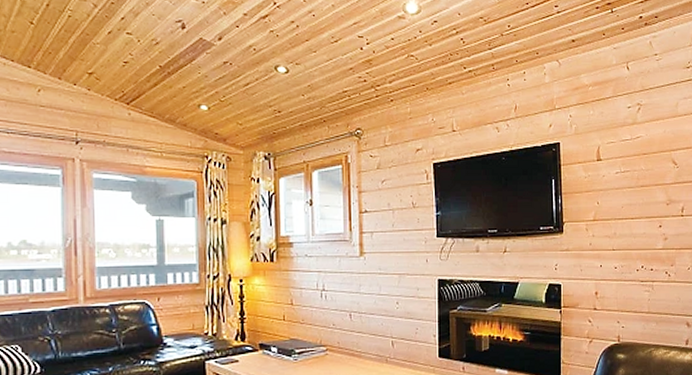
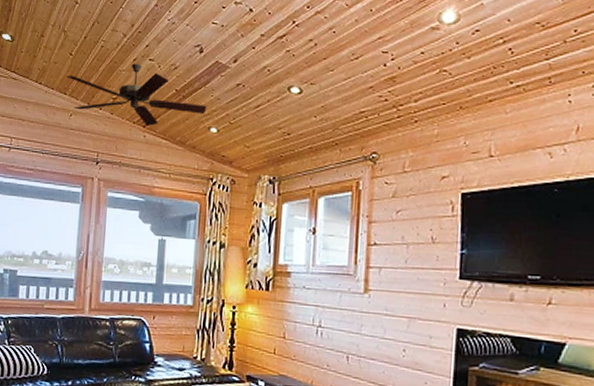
ceiling fan: none [29,36,195,103] -> present [67,63,207,126]

